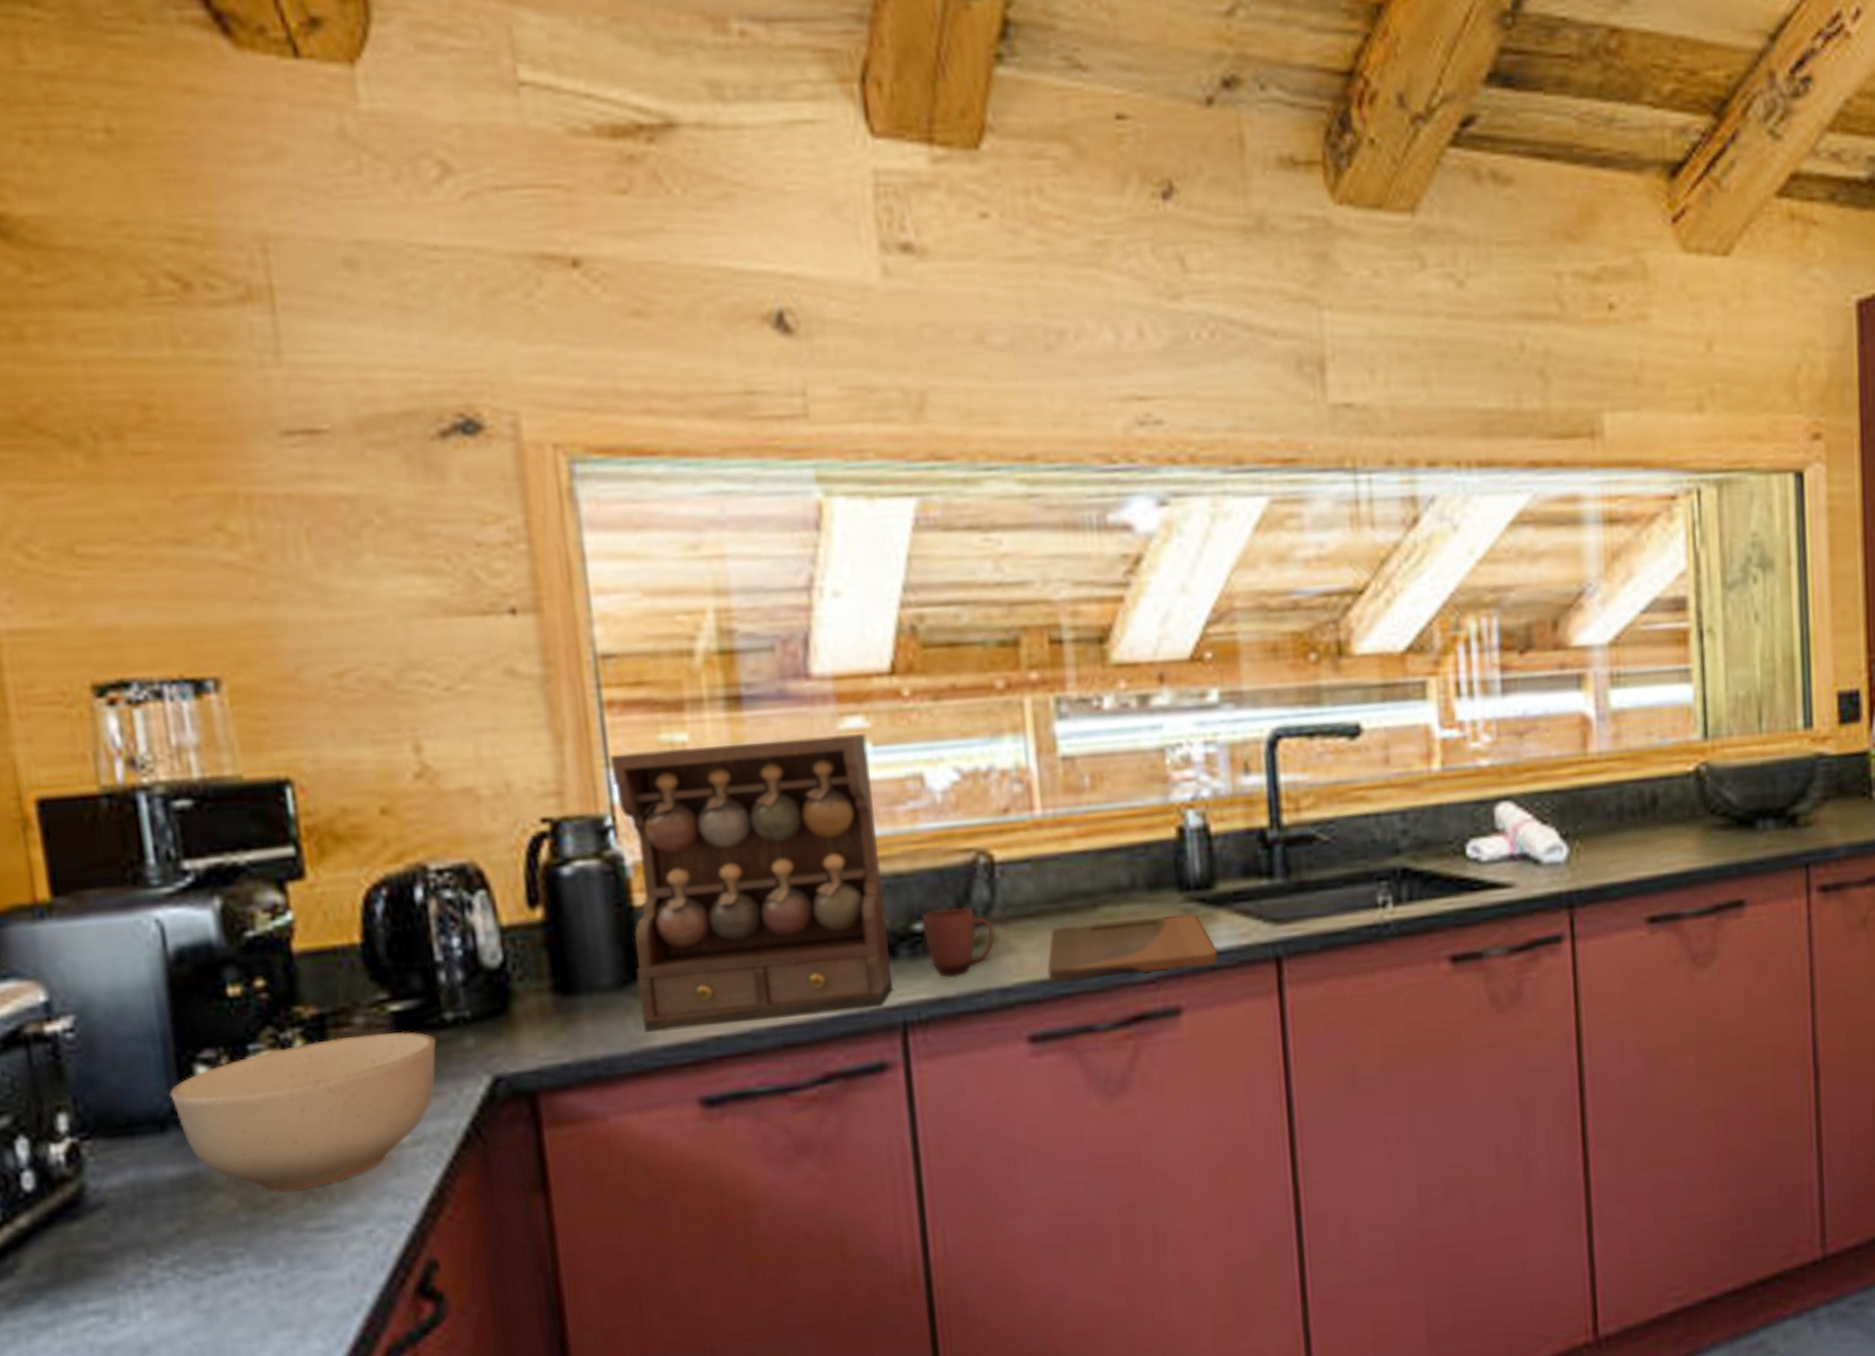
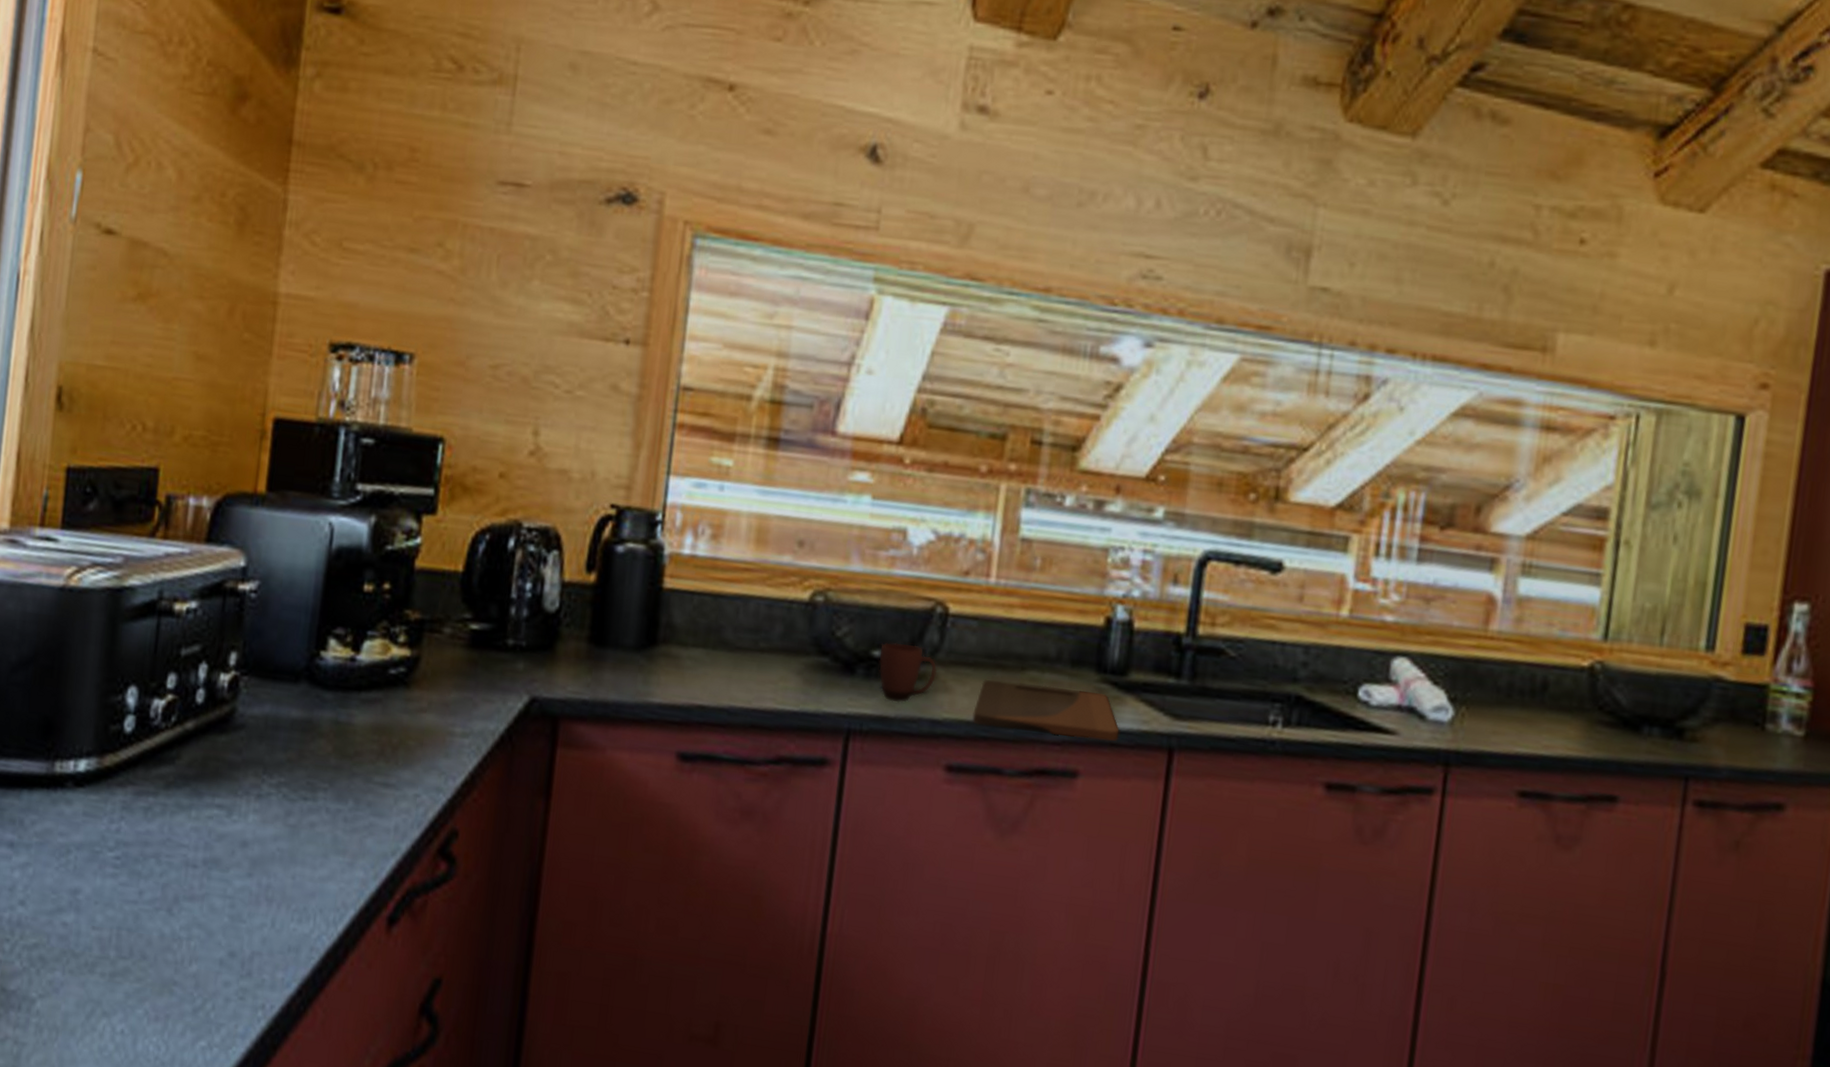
bowl: present [169,1031,437,1192] -> none [307,639,497,751]
spice rack: present [610,733,893,1033] -> none [648,465,869,713]

